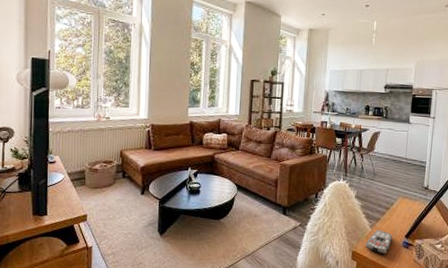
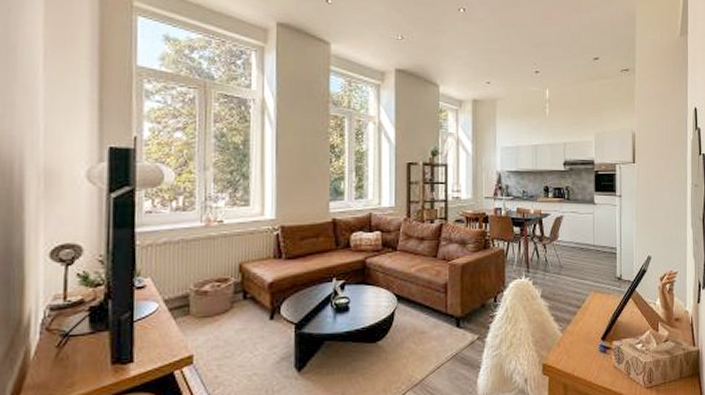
remote control: present [366,230,392,254] -> none [558,333,587,364]

